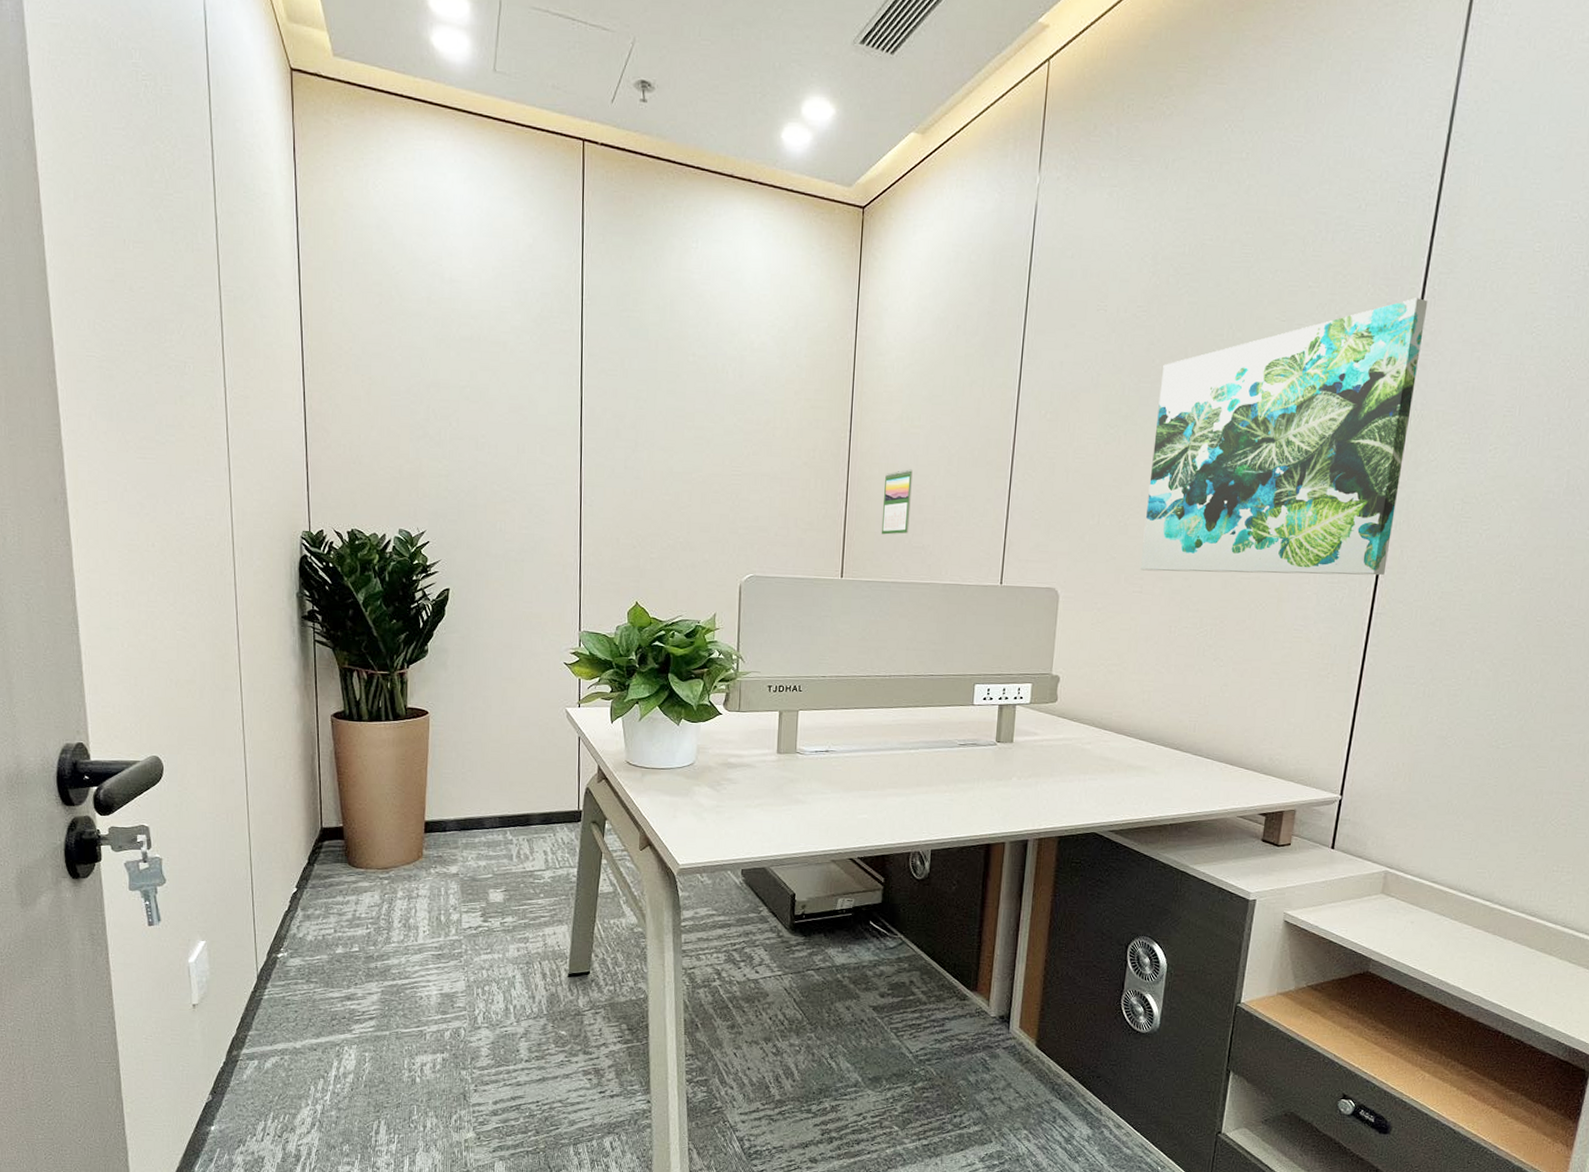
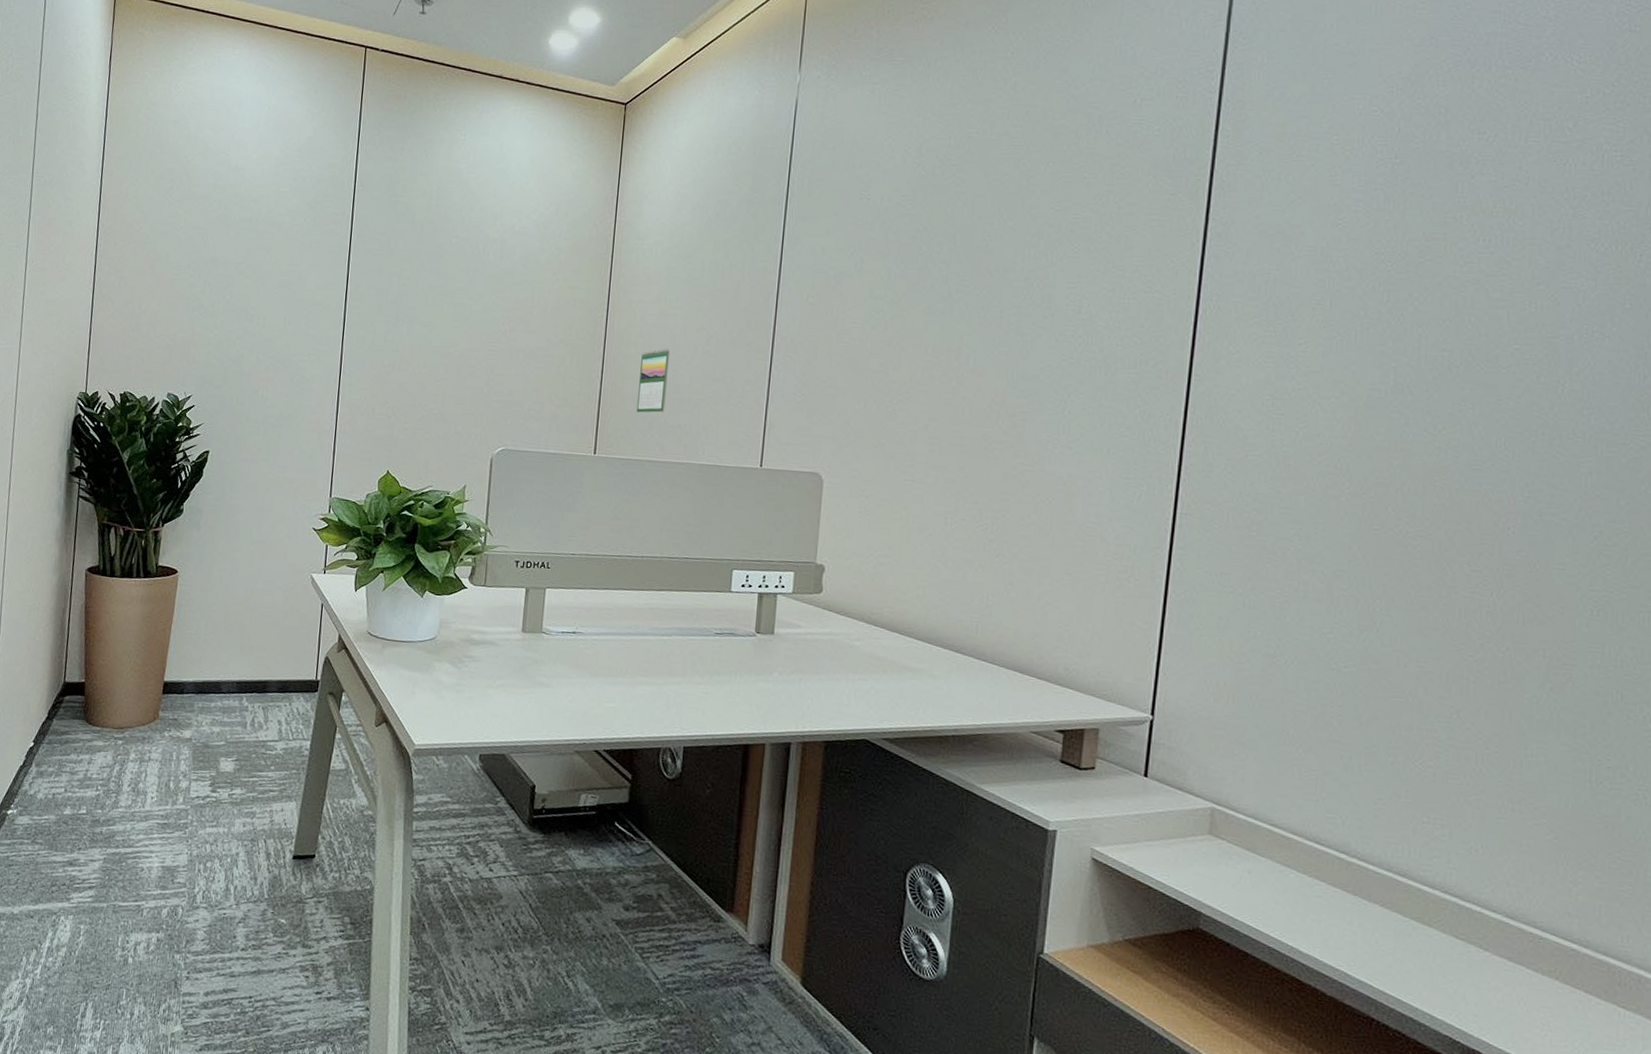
wall art: present [1139,298,1428,576] -> none [910,189,1217,473]

